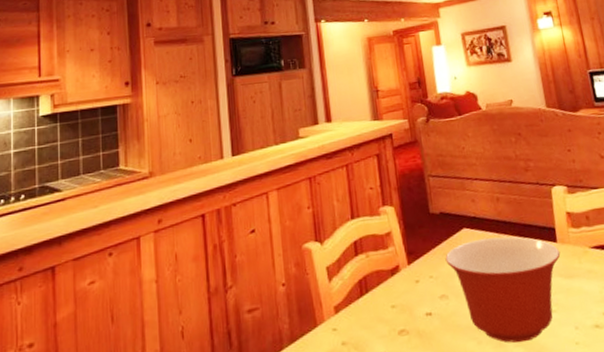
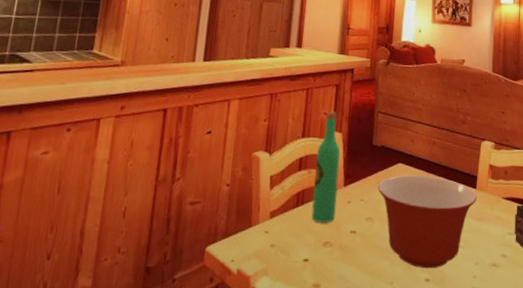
wine bottle: none [371,184,406,310] -> present [311,111,341,223]

